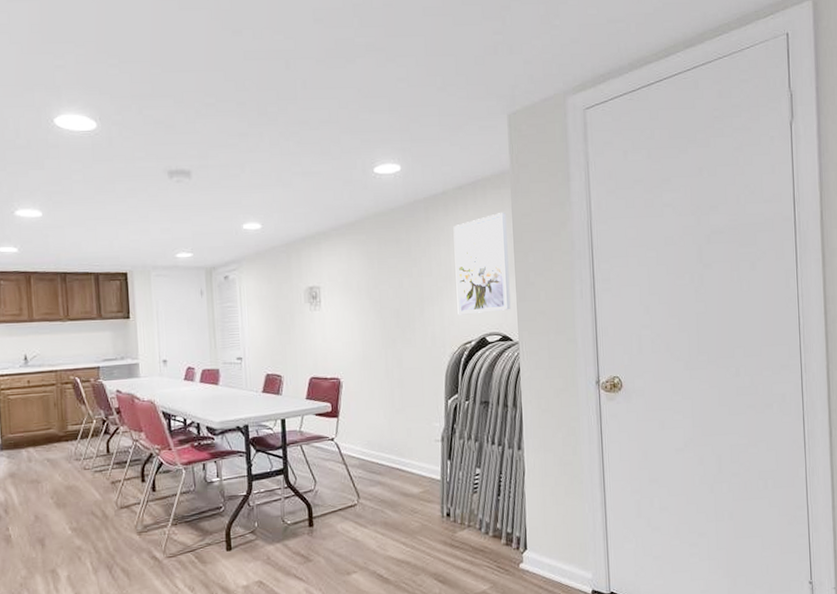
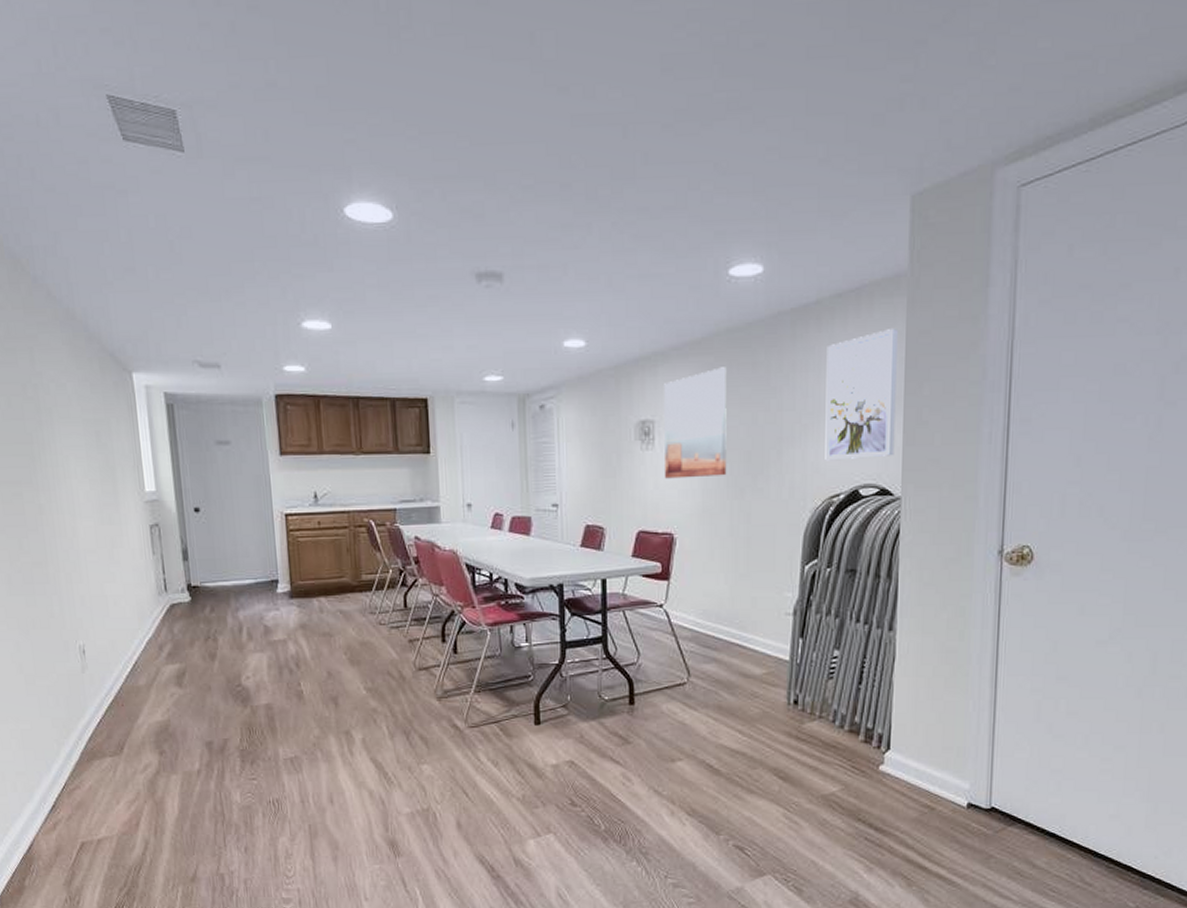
wall art: none [327,243,381,333] -> present [664,367,727,479]

